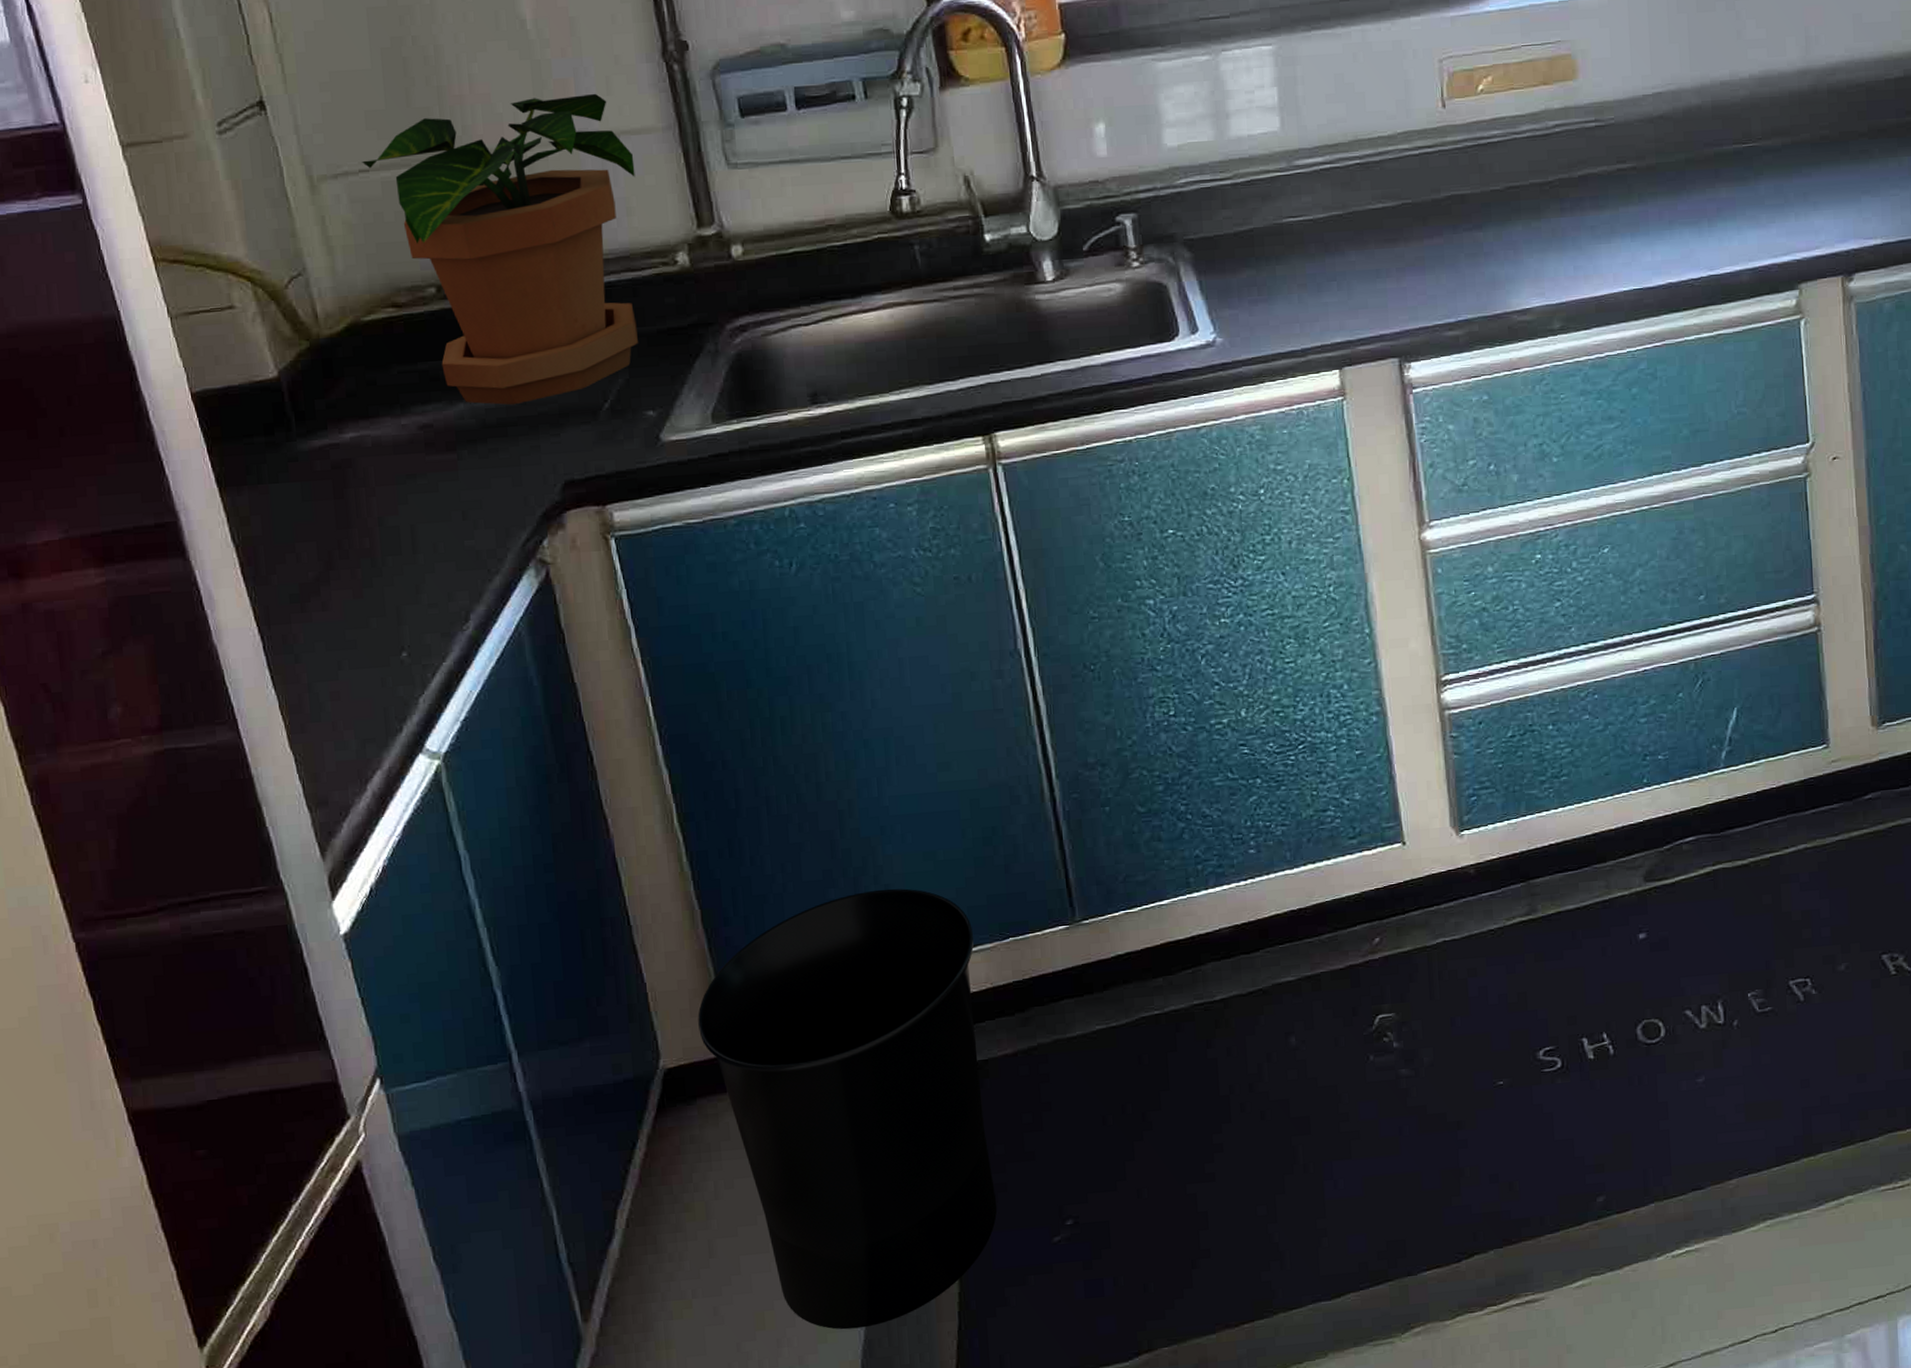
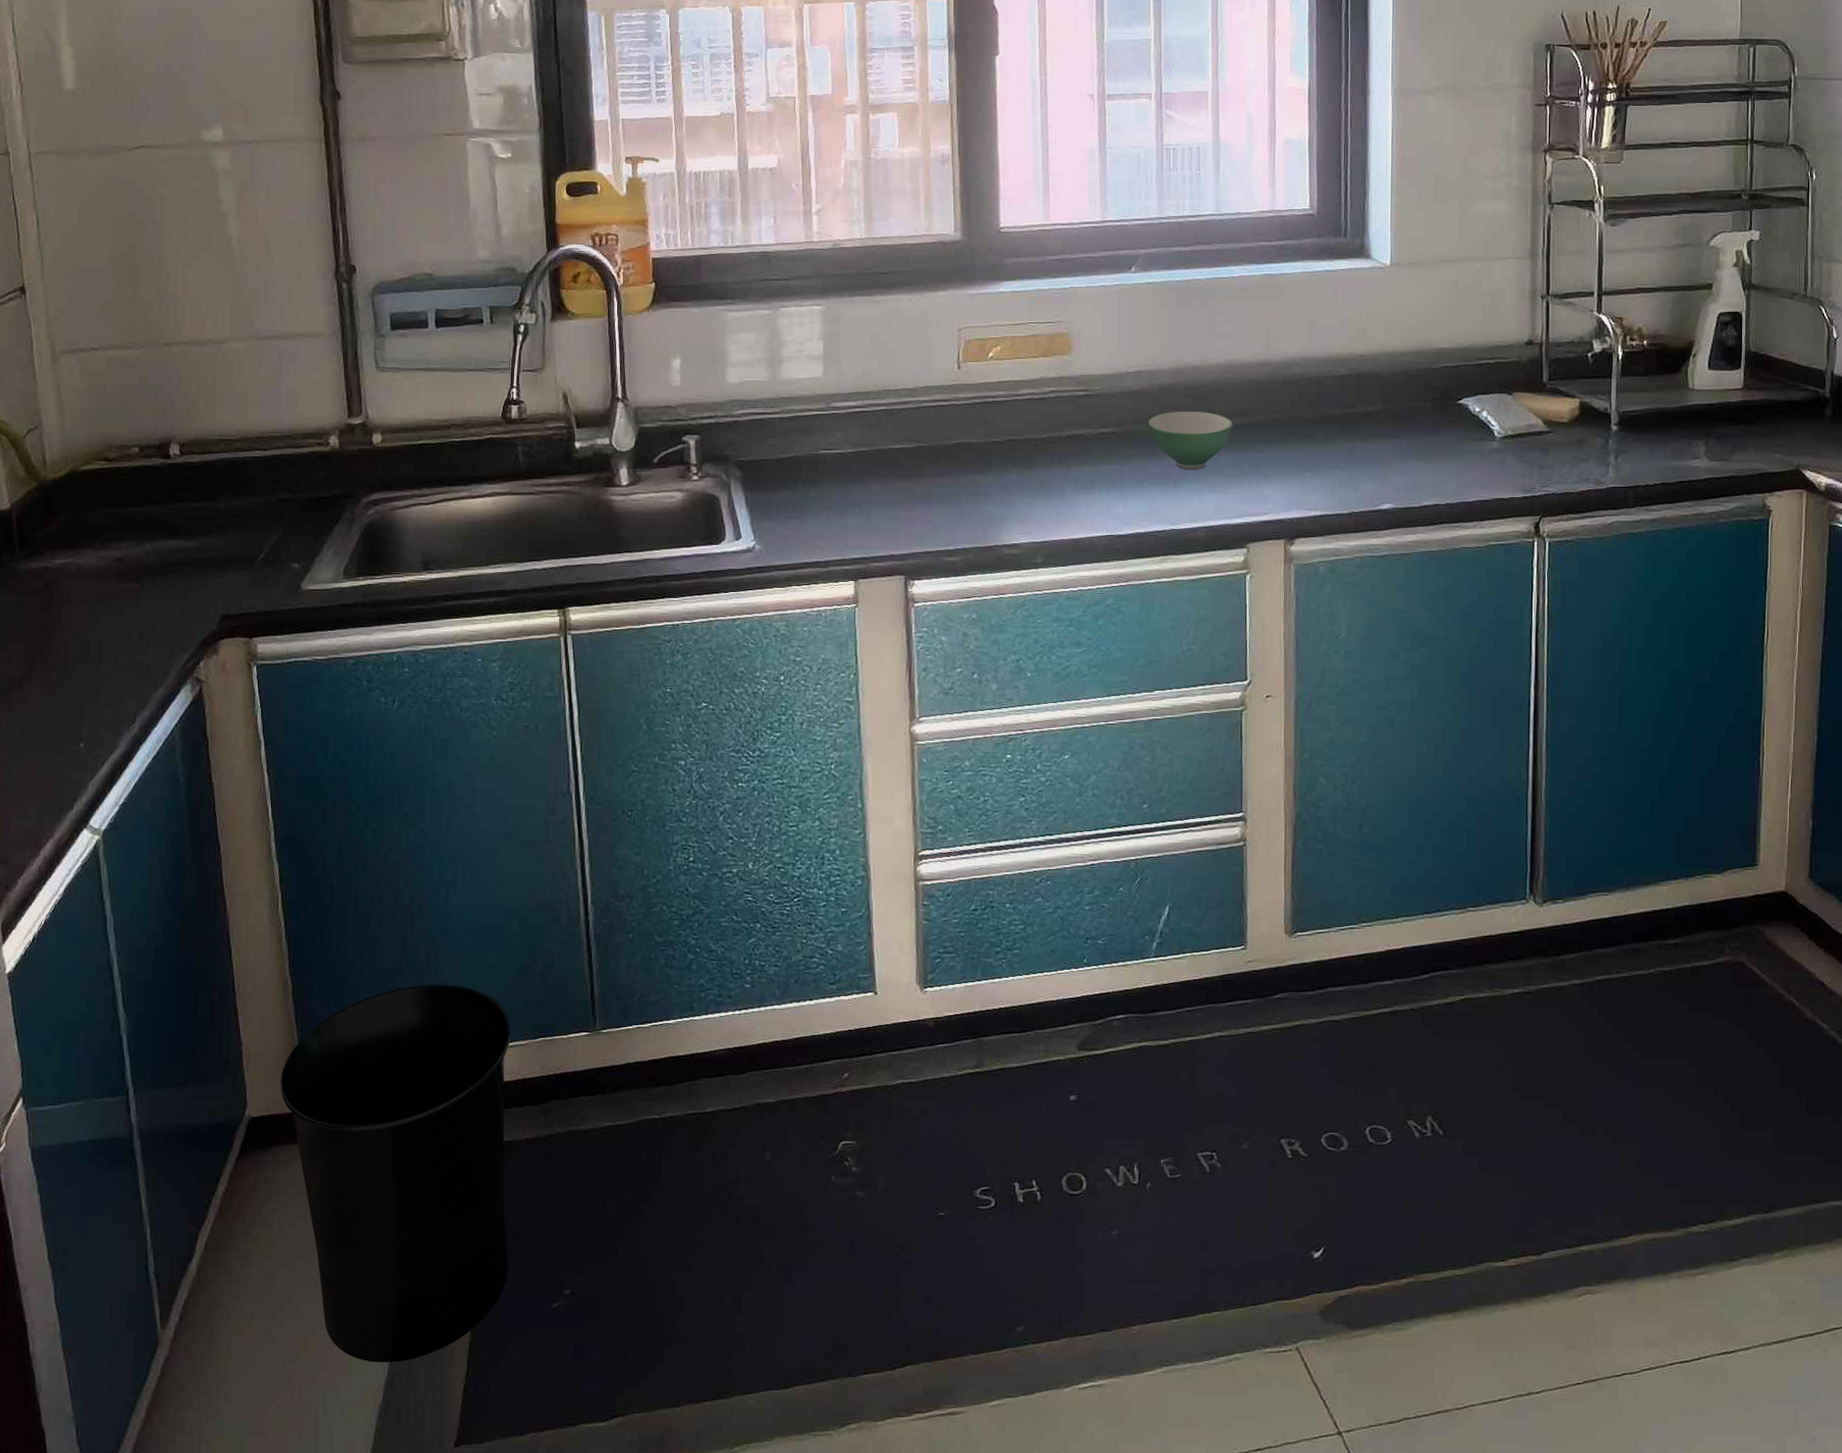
potted plant: present [362,93,638,405] -> none [94,301,304,549]
bowl: none [1673,134,1773,205] -> present [1148,410,1233,470]

